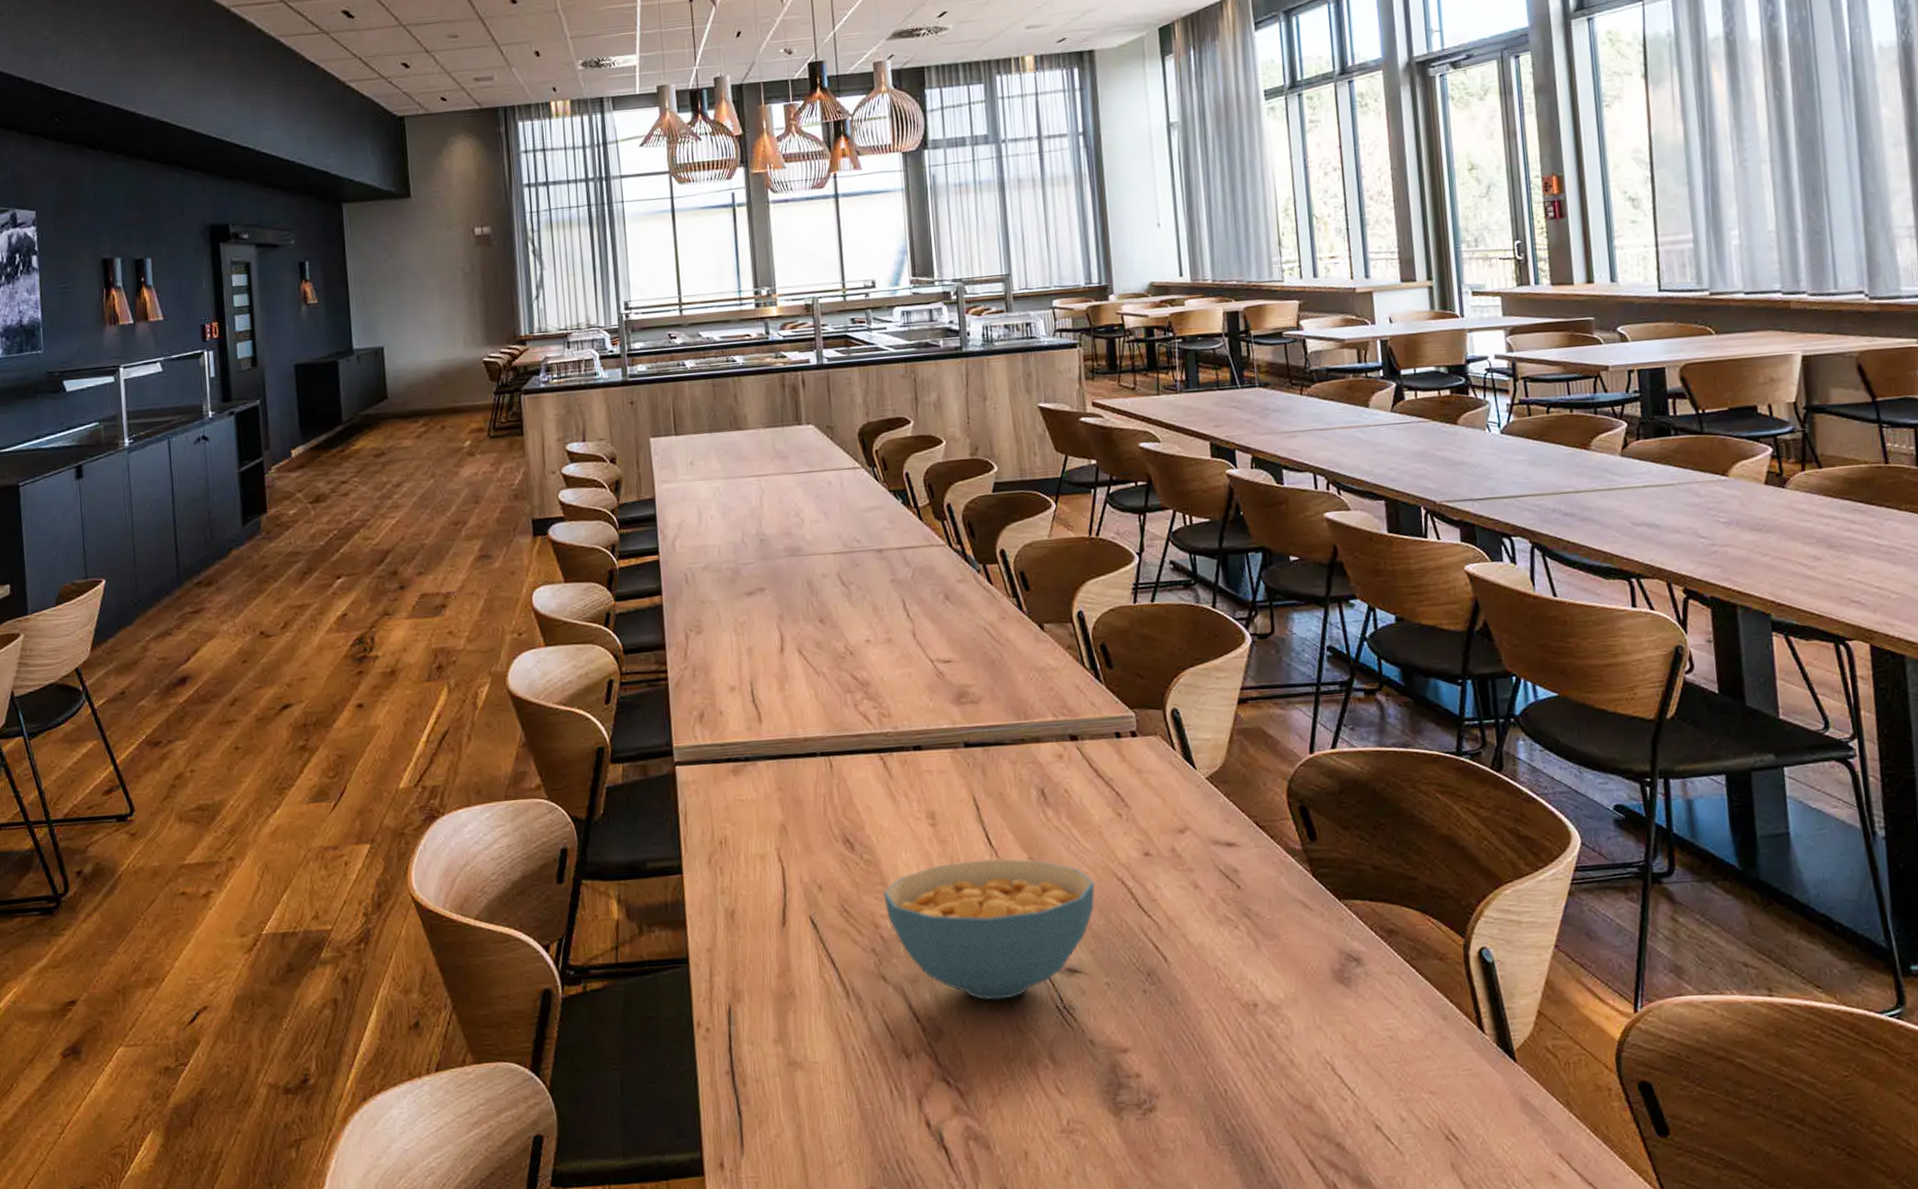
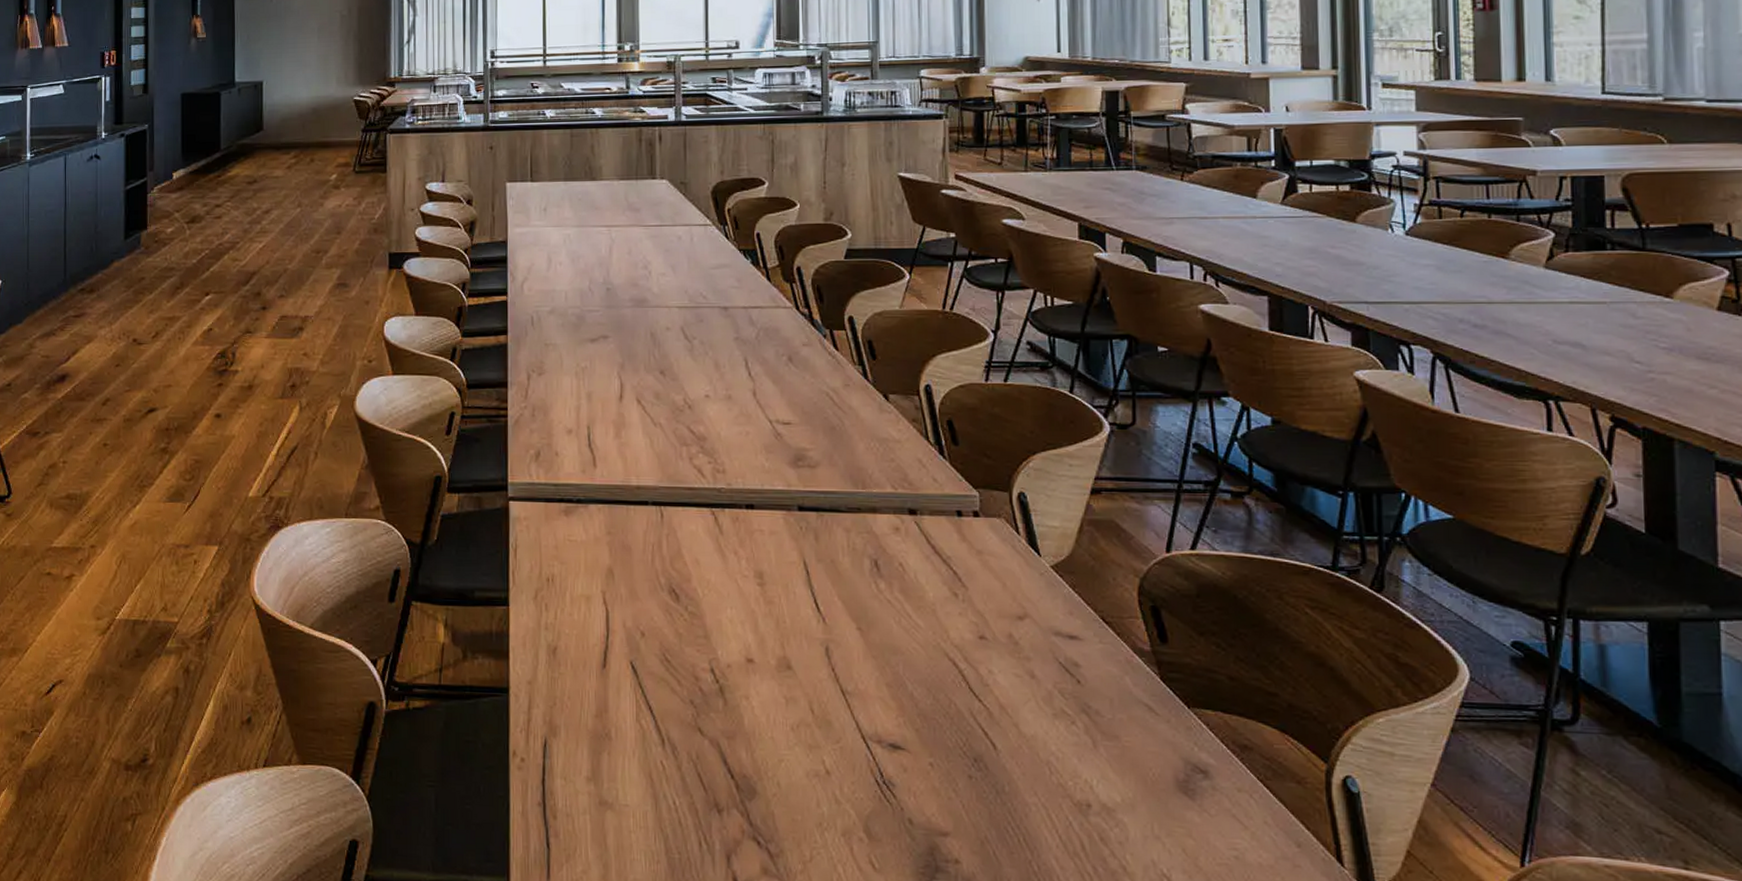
cereal bowl: present [883,858,1095,1000] -> none [706,624,925,767]

